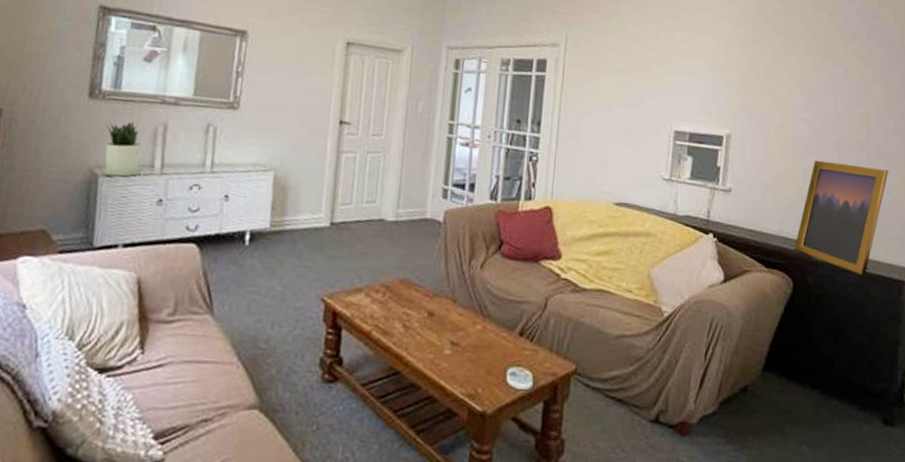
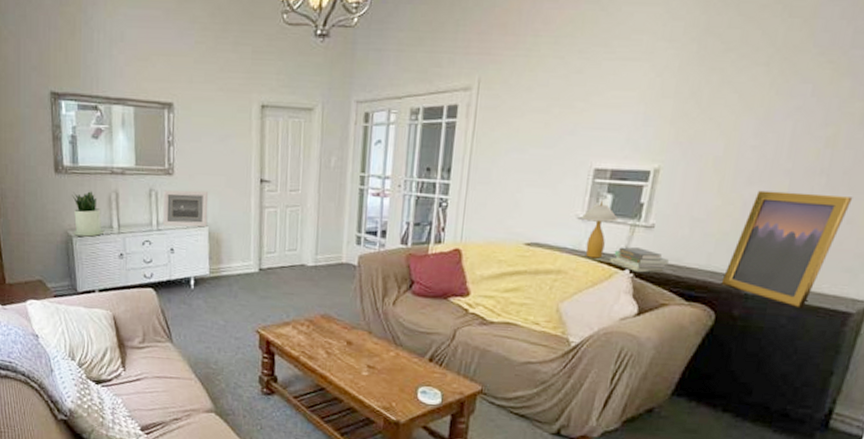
picture frame: none [218,126,278,172] -> present [162,190,209,228]
table lamp: none [665,163,699,222] -> present [580,201,619,259]
books: none [695,210,747,238] -> present [610,247,669,273]

